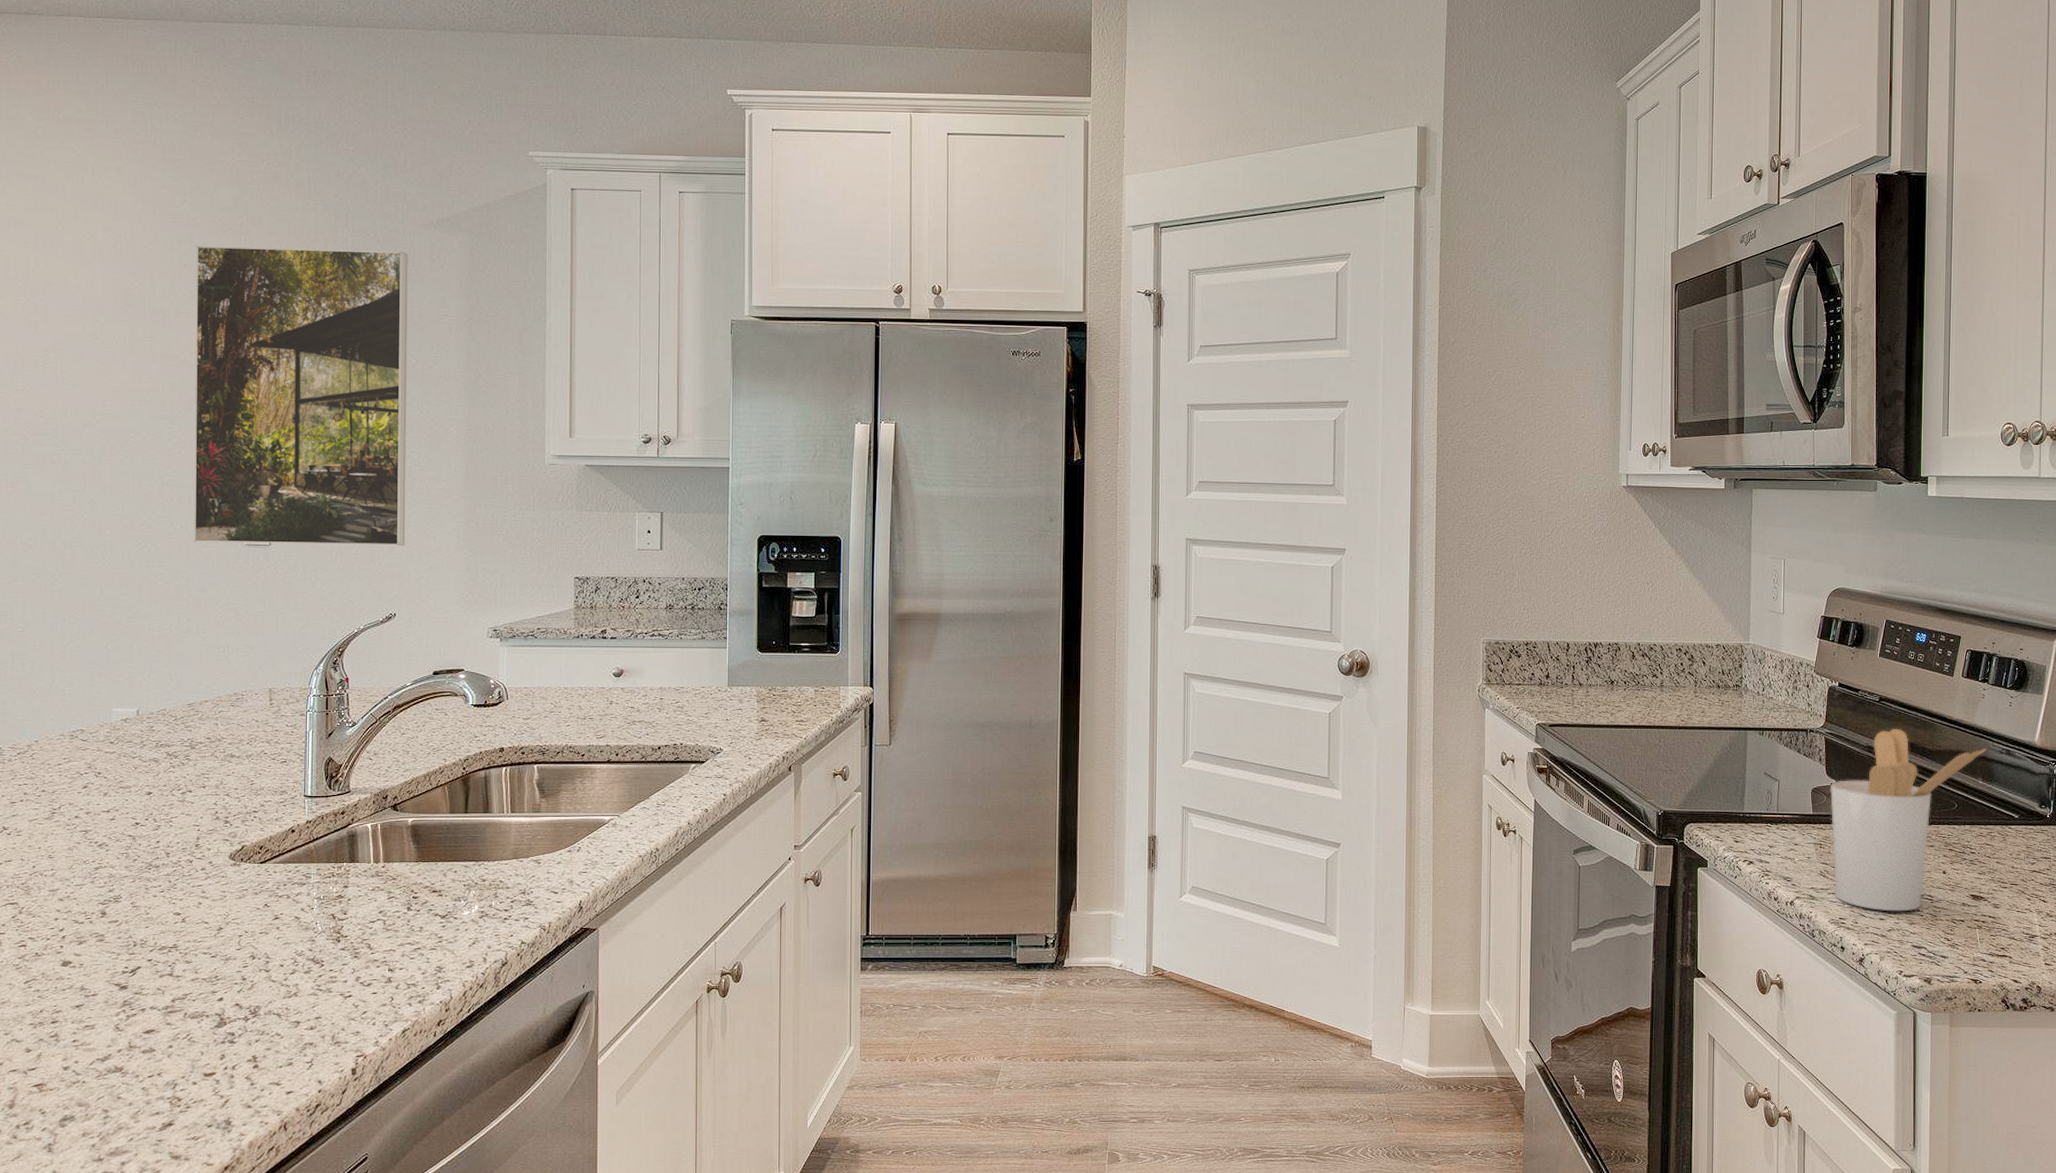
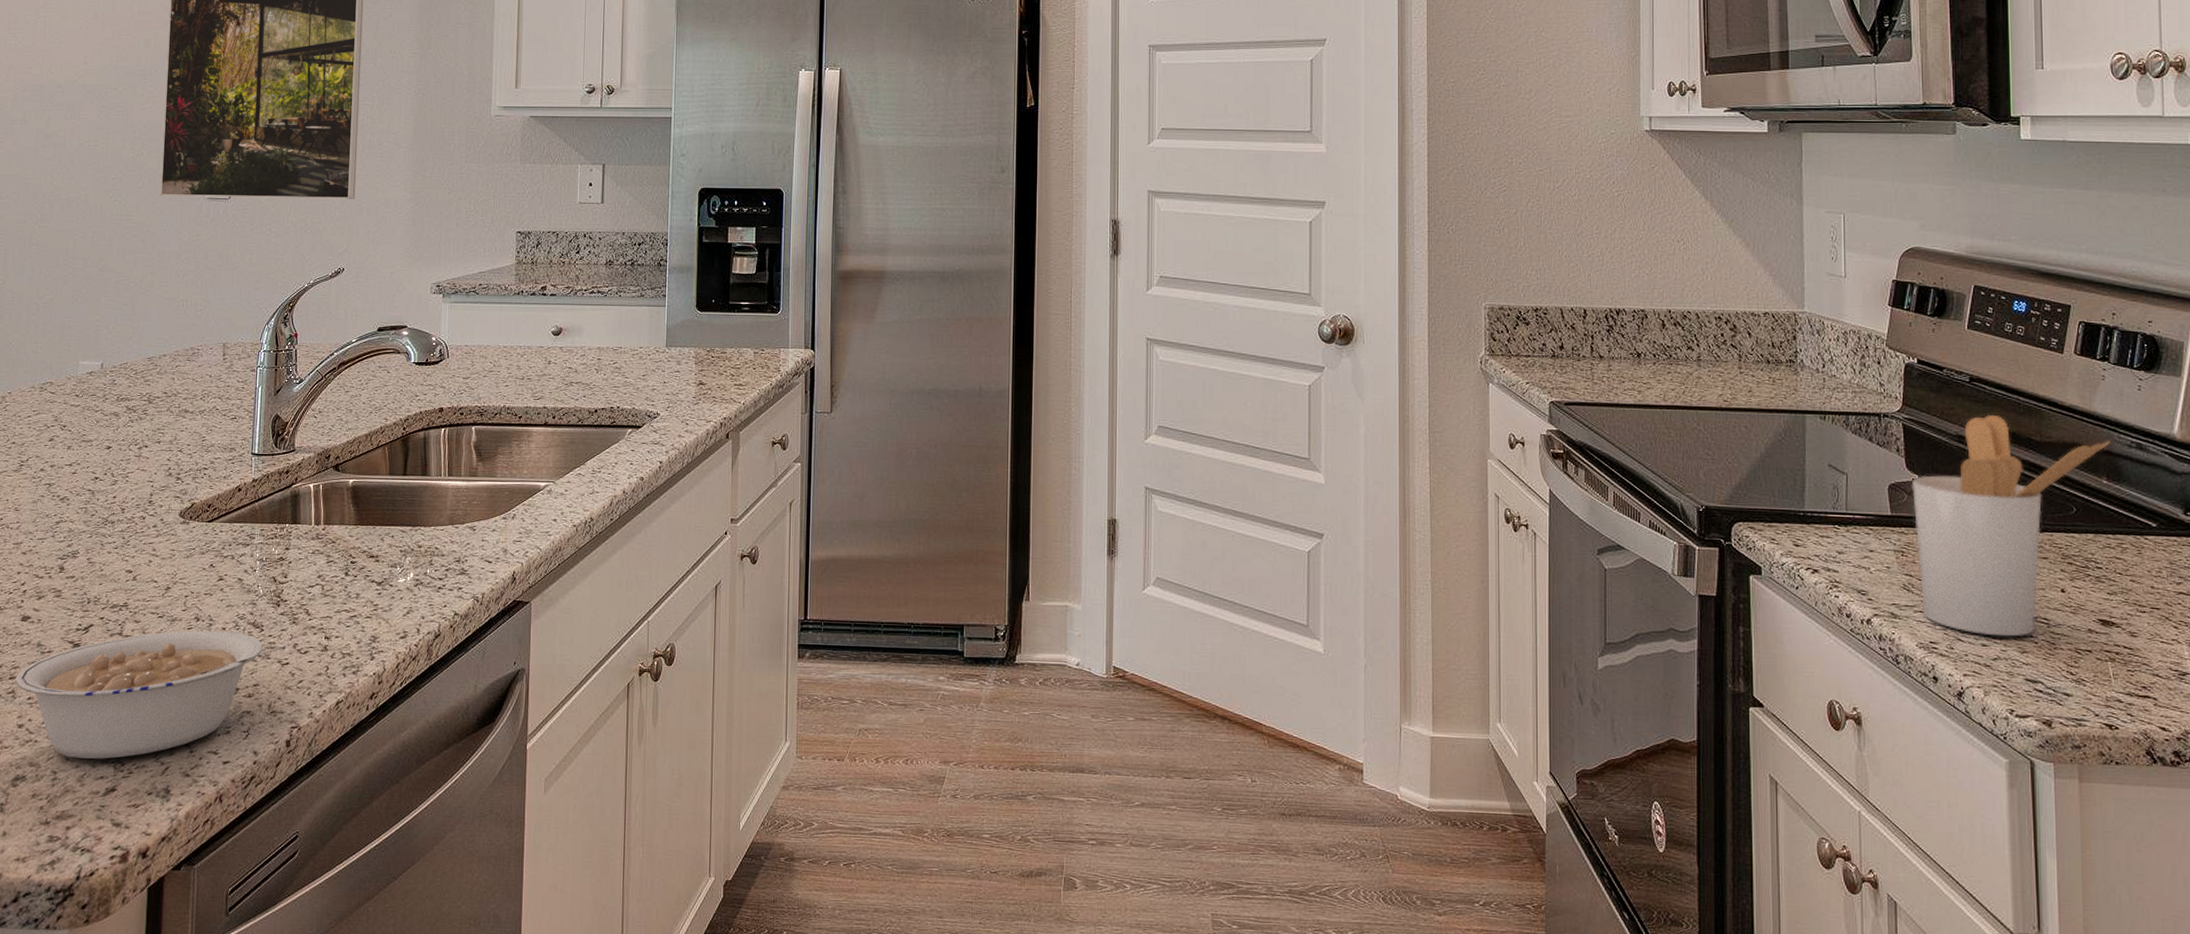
legume: none [58,968,354,1096] -> present [15,630,291,759]

